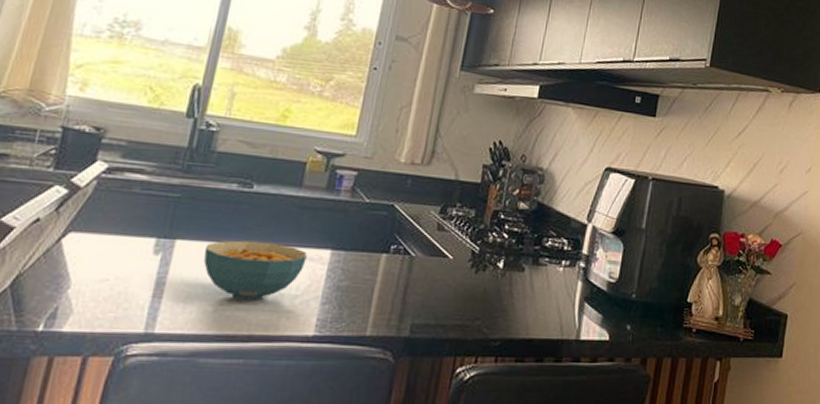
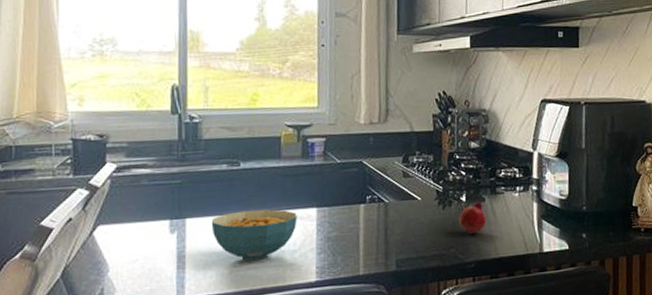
fruit: none [491,269,523,307] -> present [459,200,487,235]

